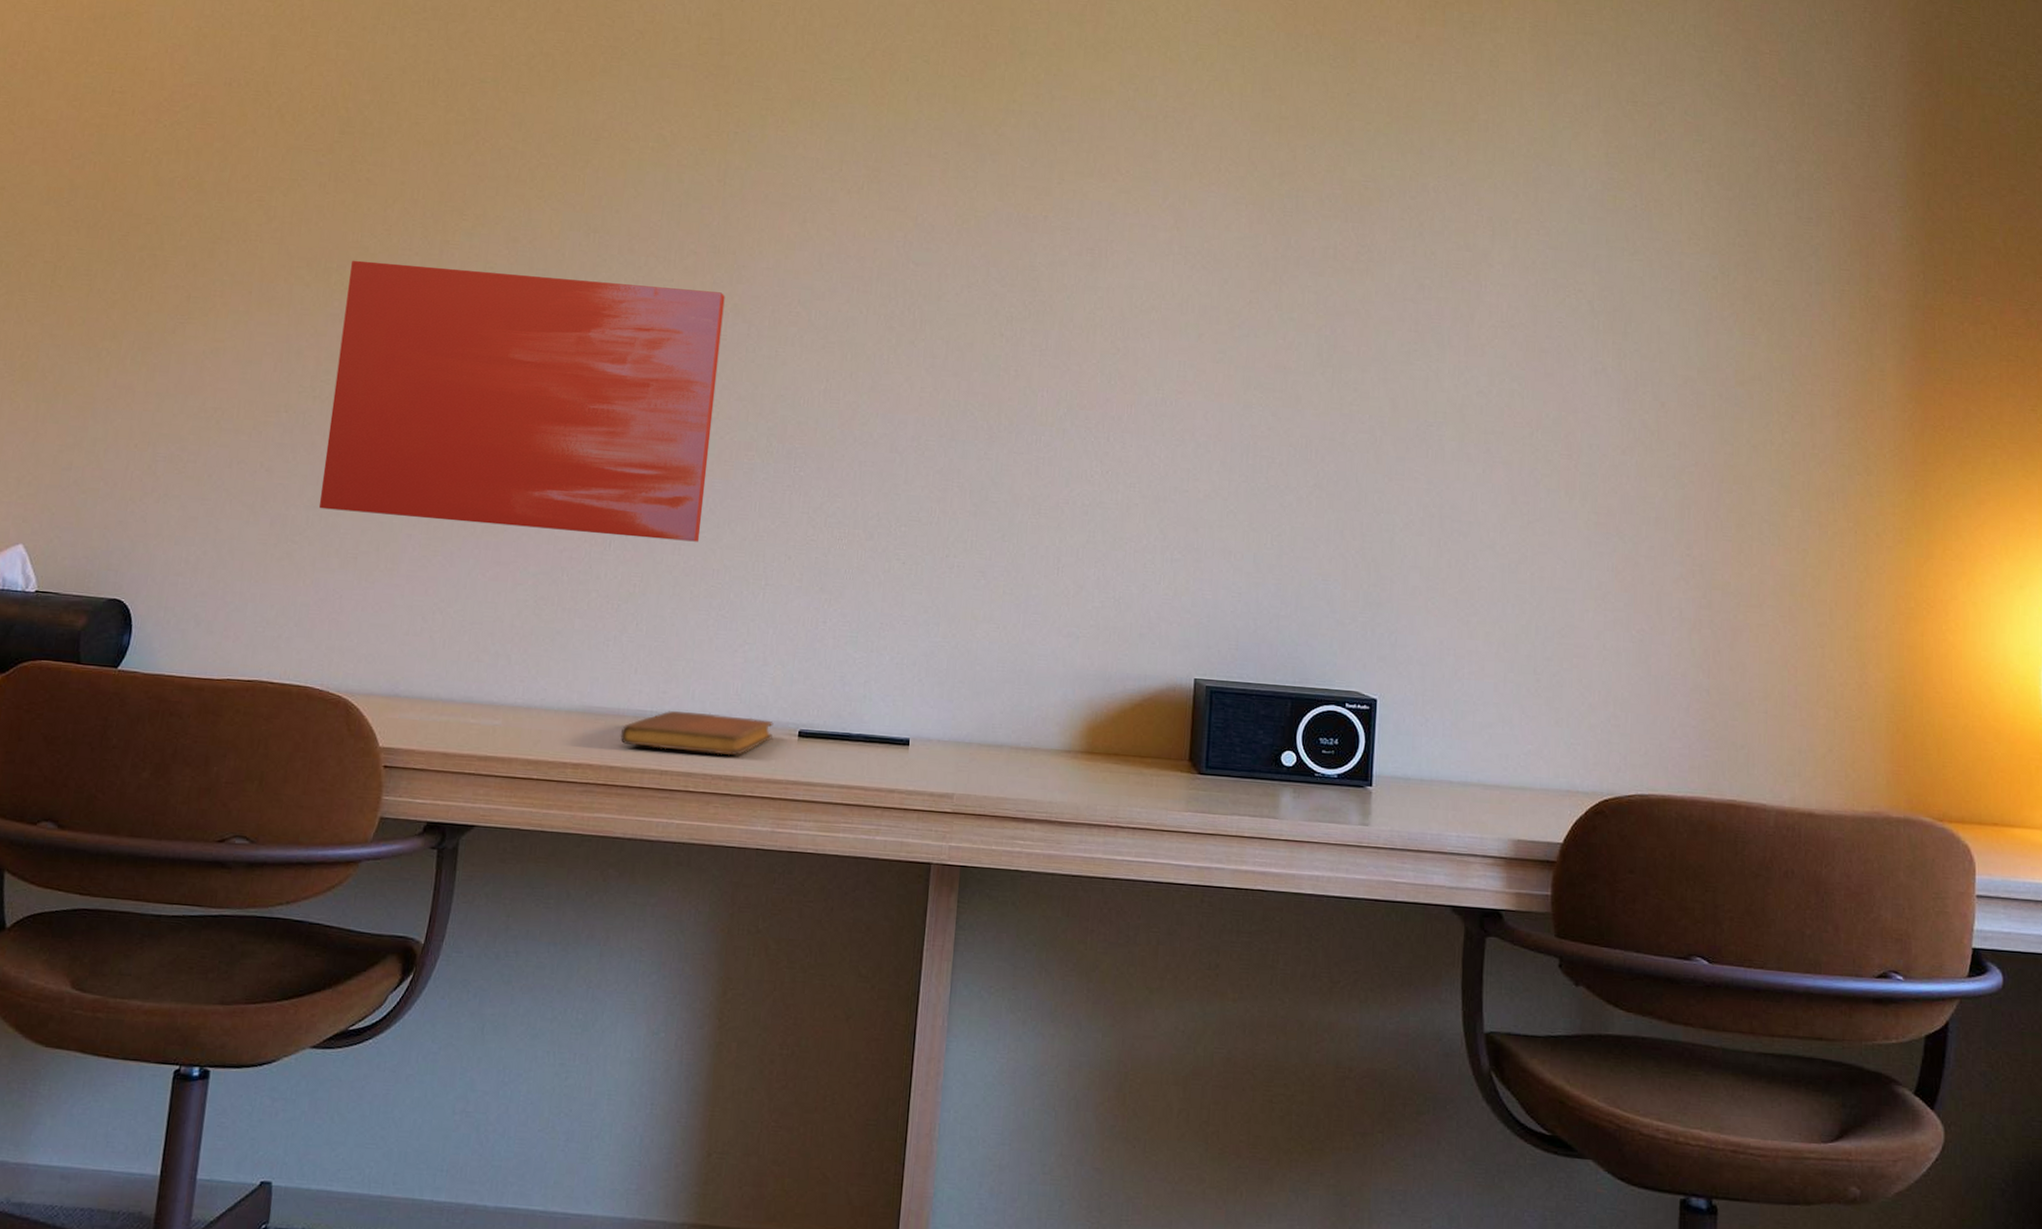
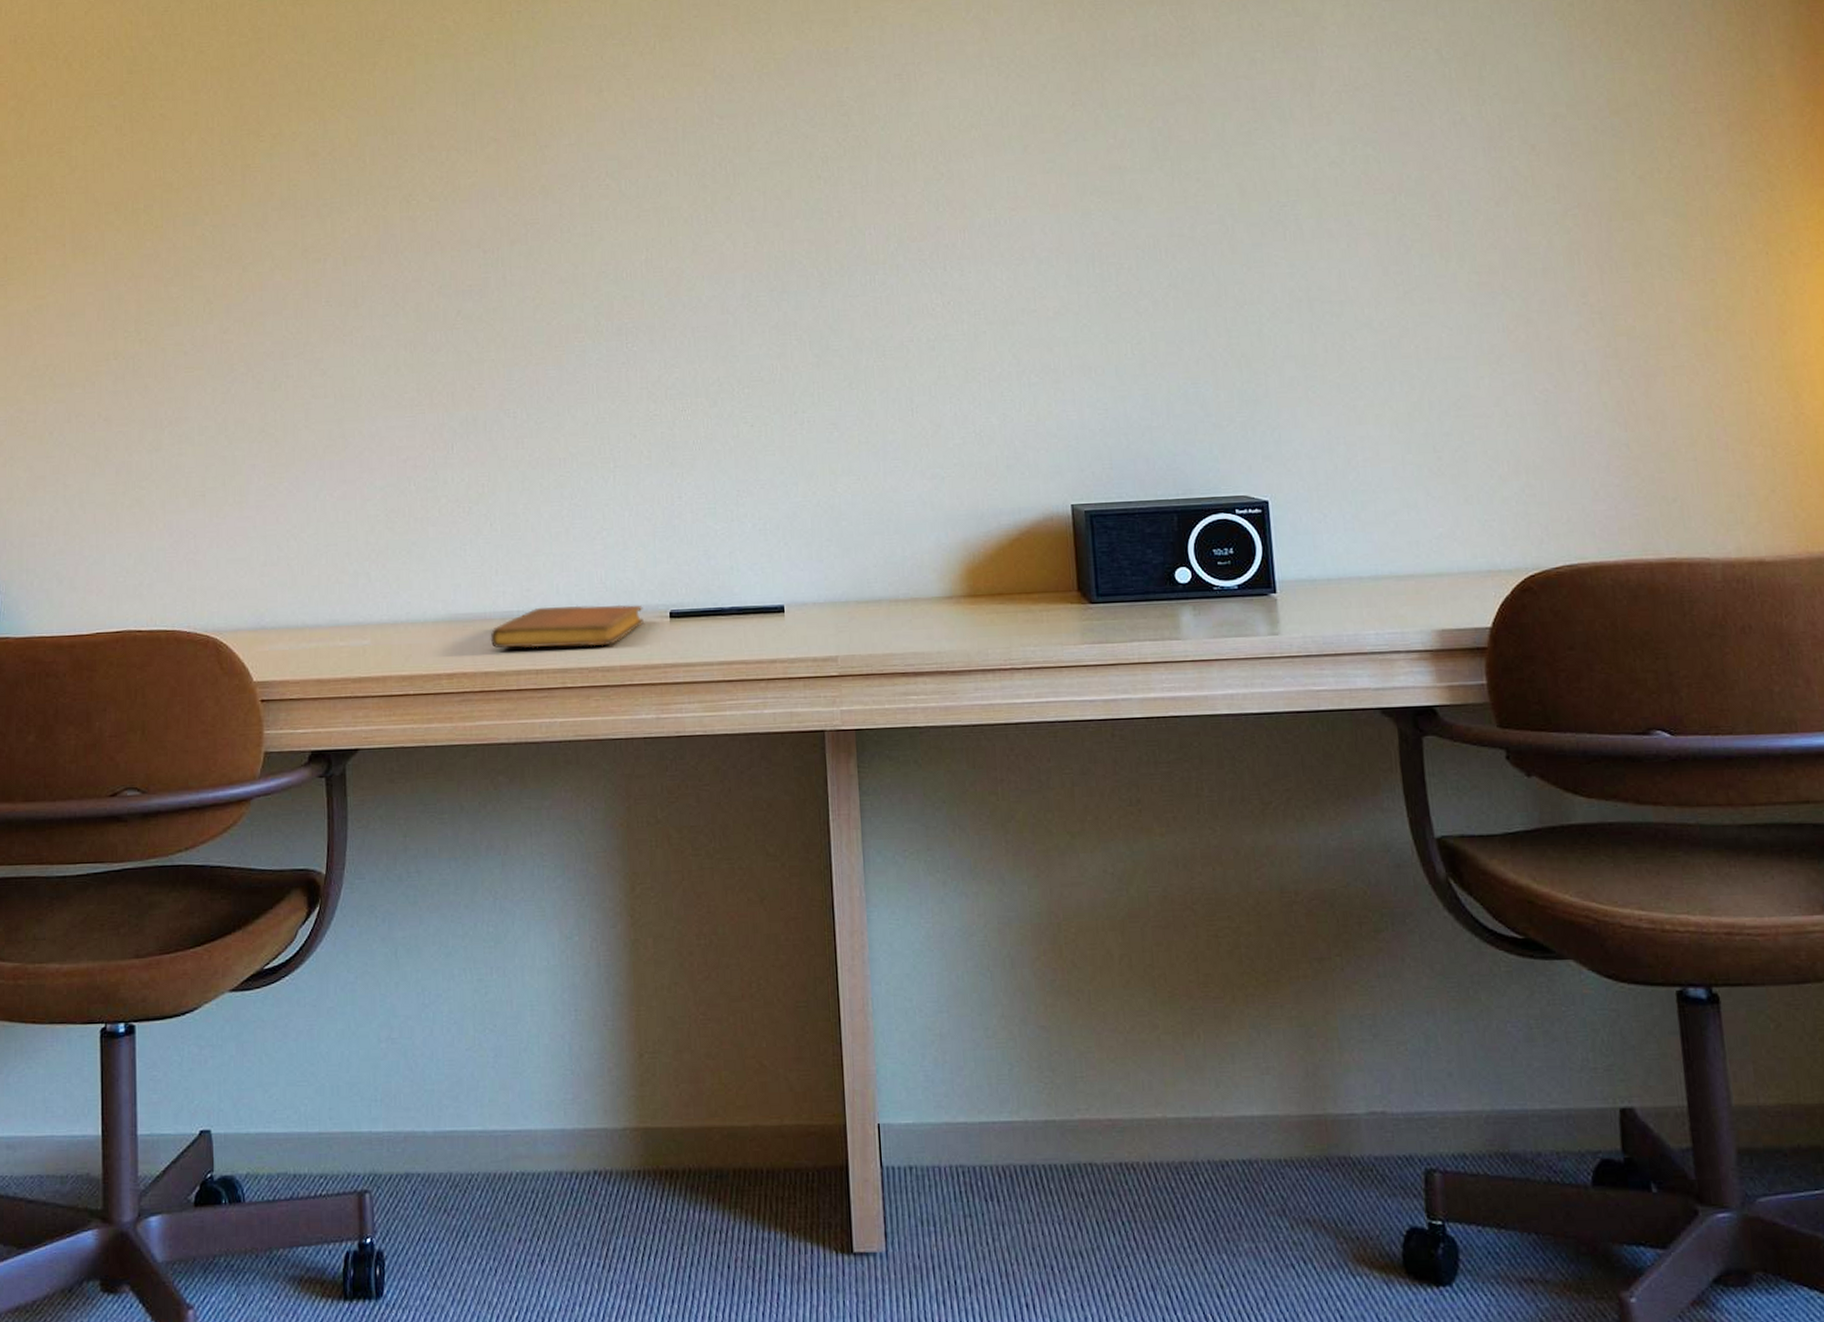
wall art: present [319,260,725,542] -> none [157,176,541,451]

